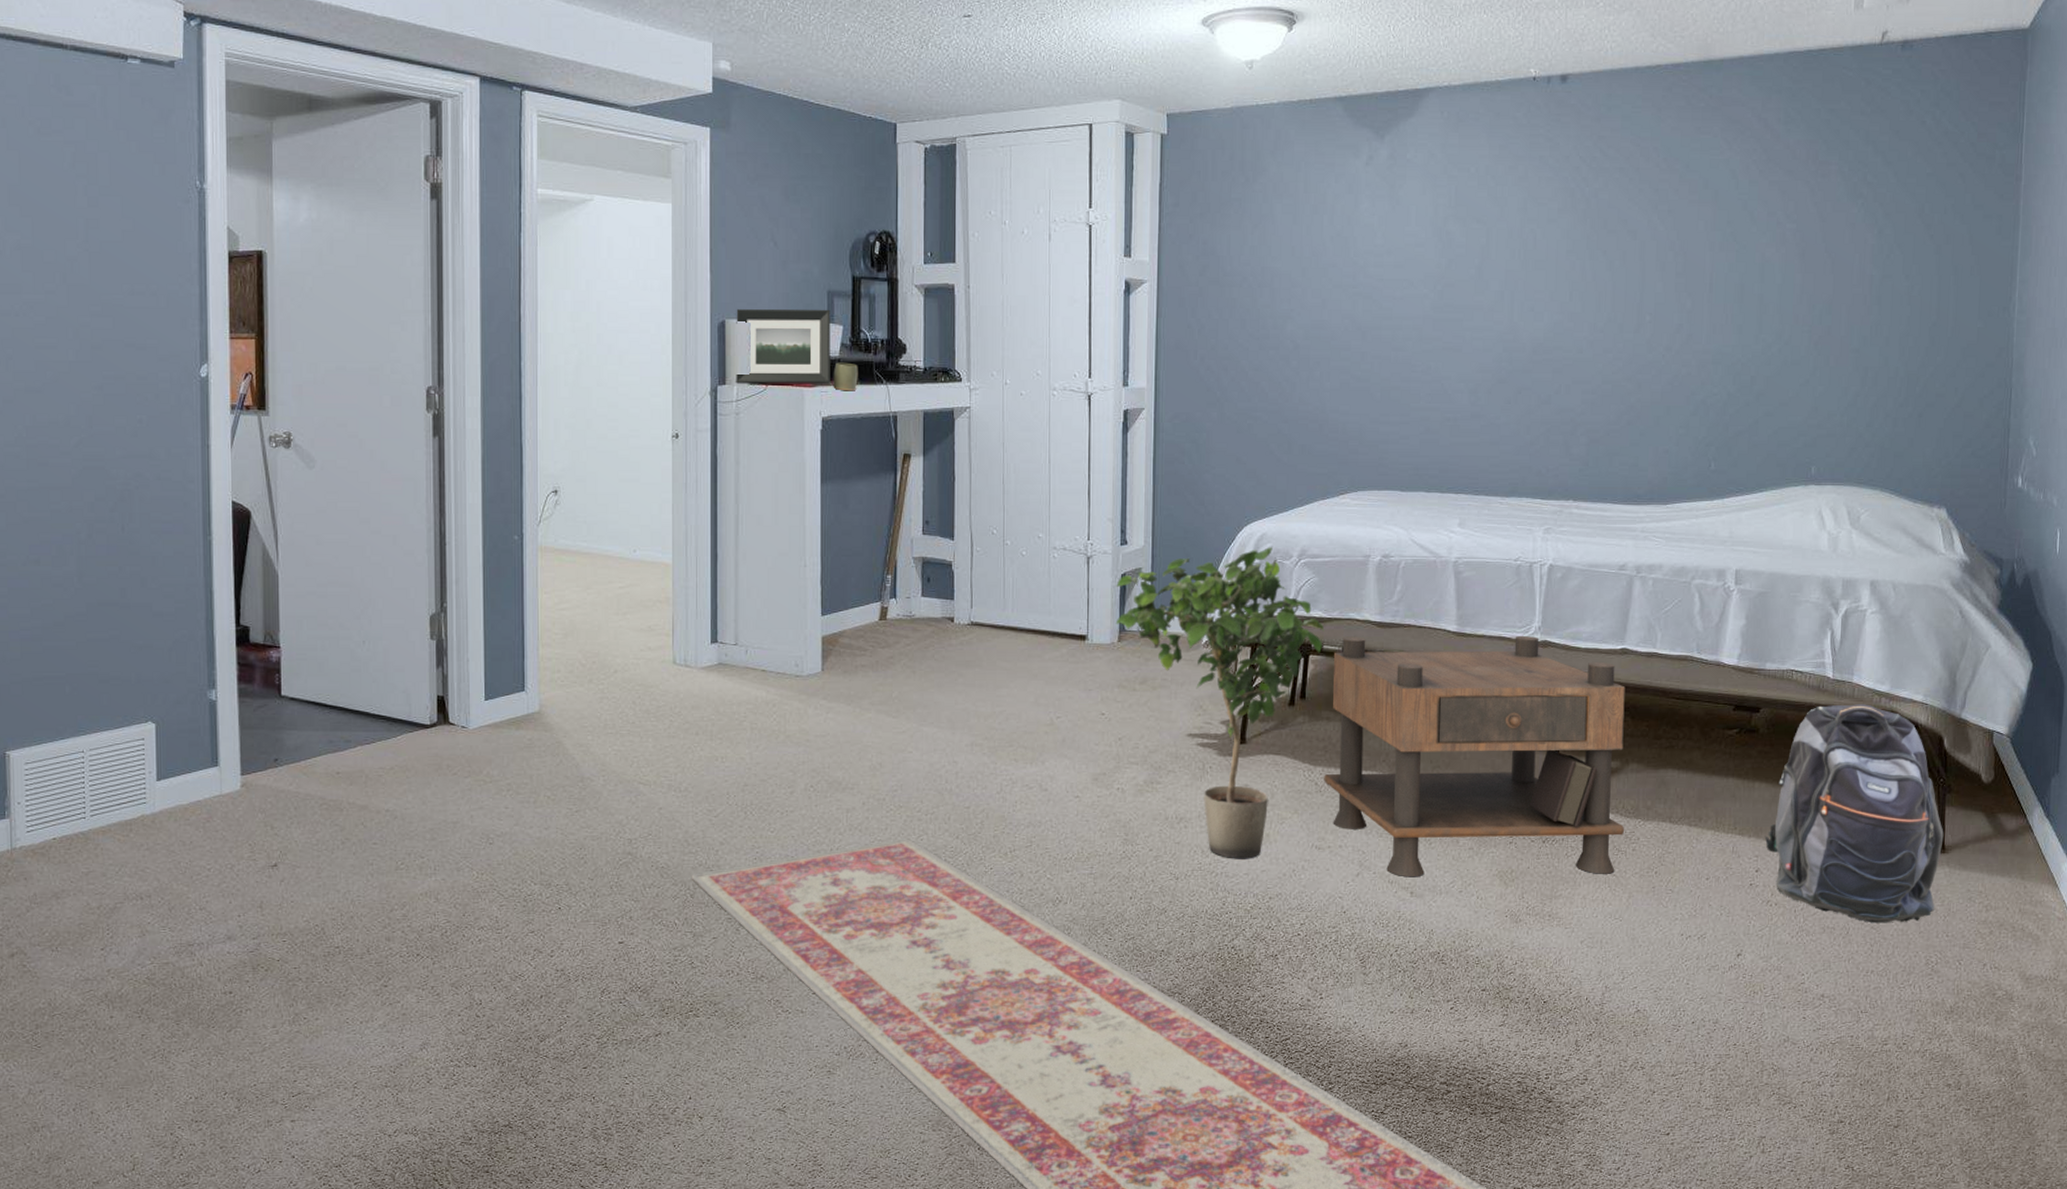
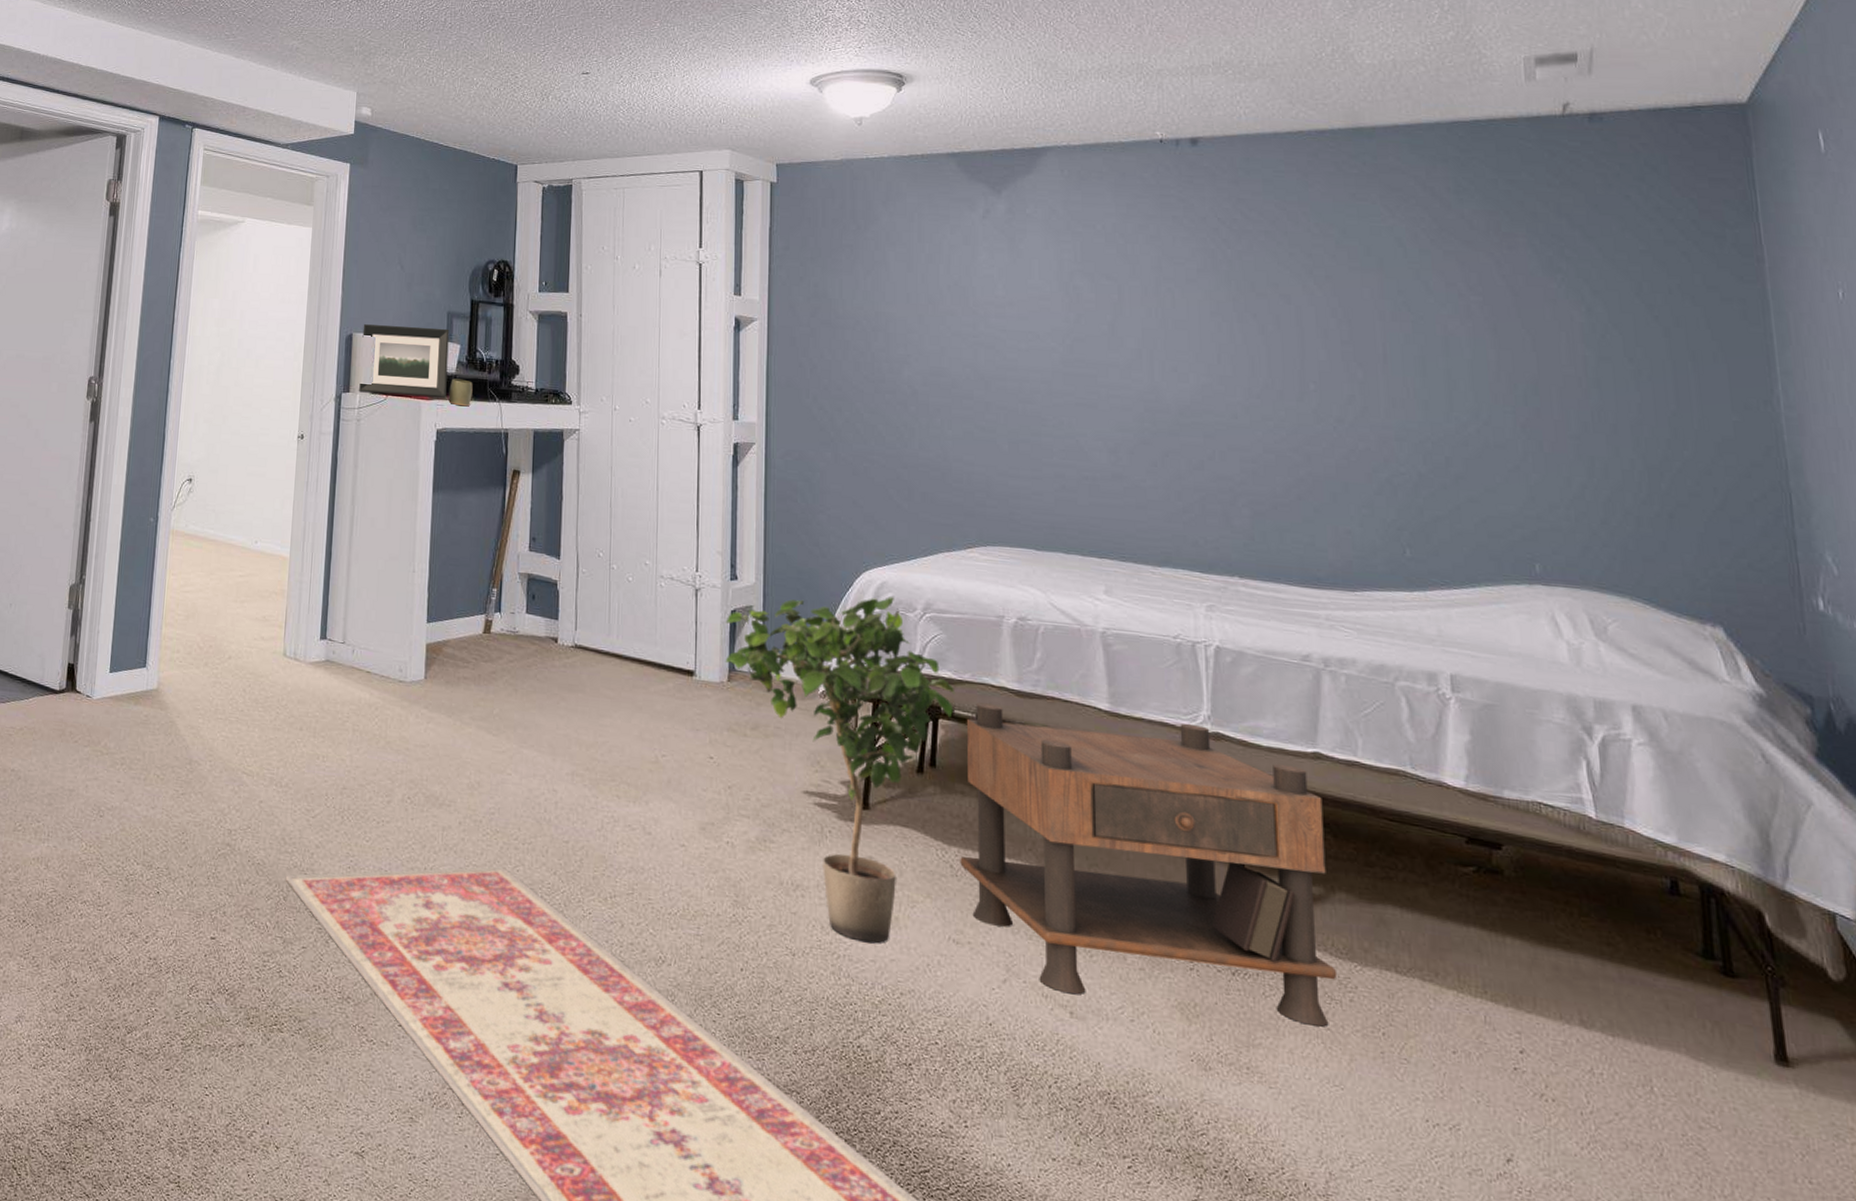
backpack: present [1764,704,1944,923] -> none [1526,852,1787,1156]

